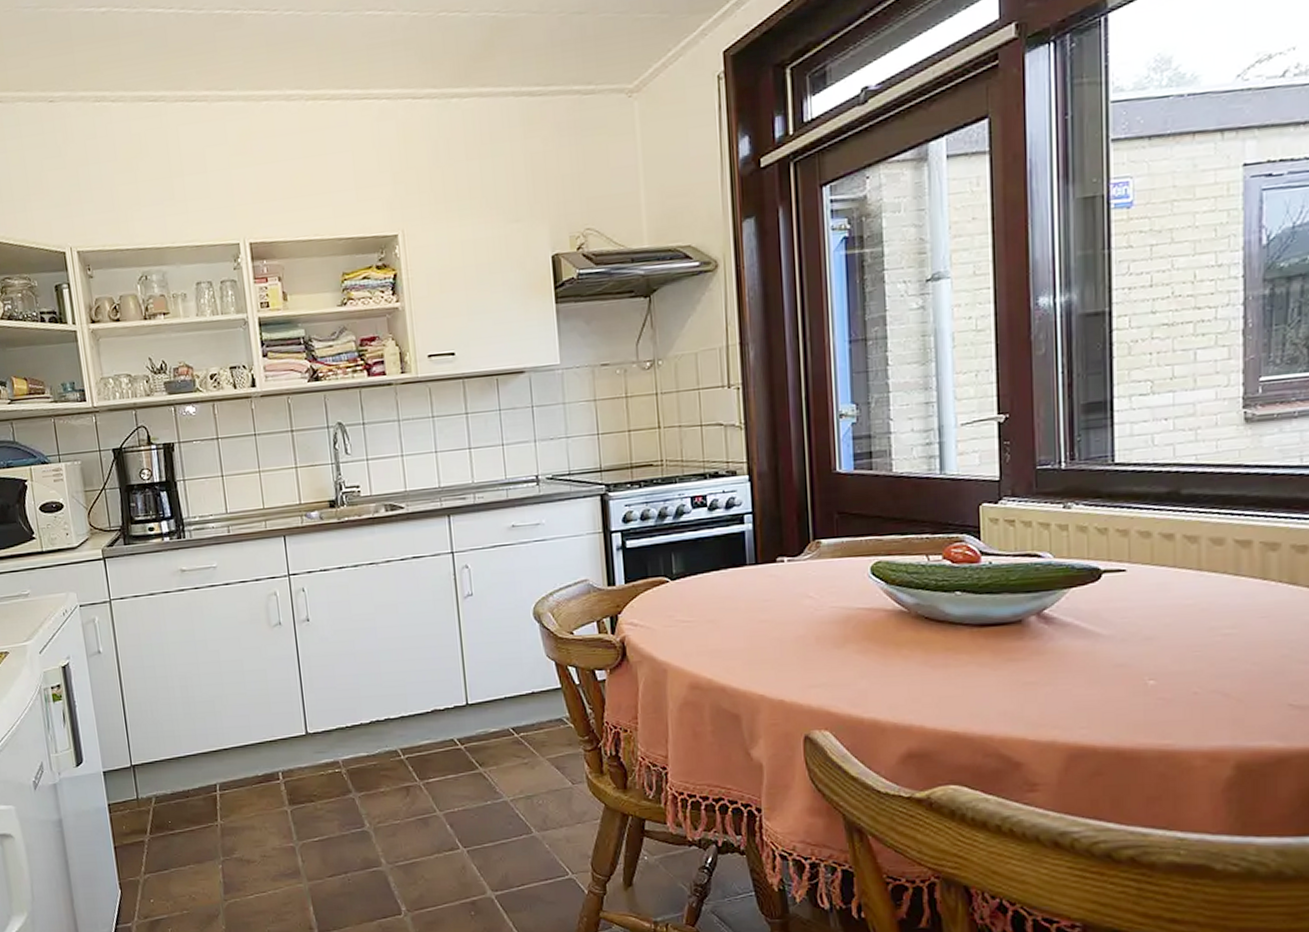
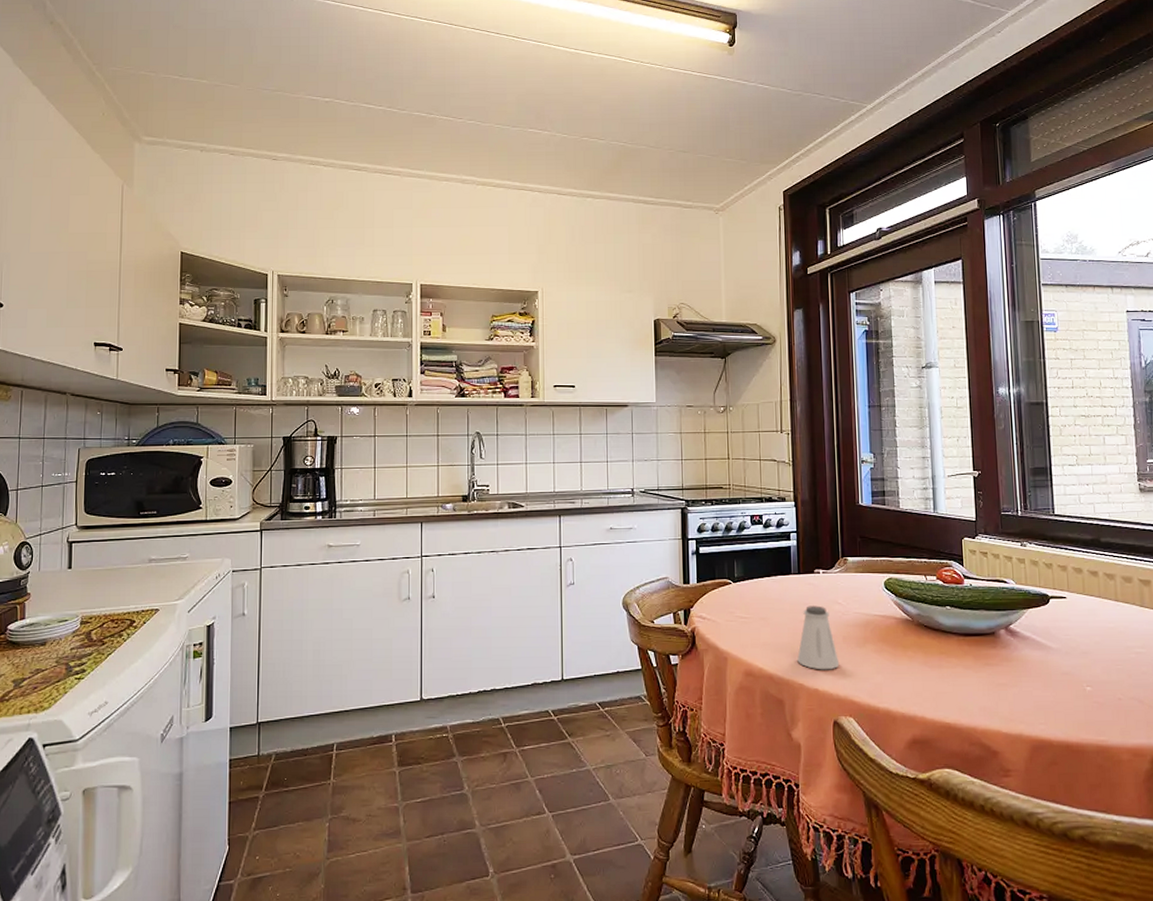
saltshaker: none [756,601,812,678] -> present [797,605,840,670]

